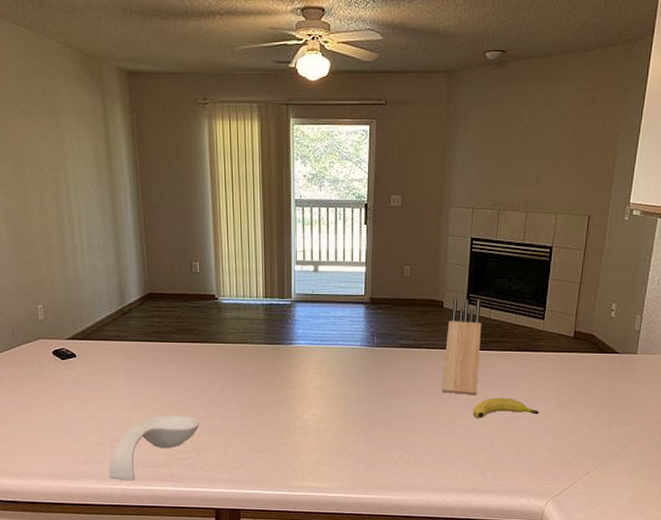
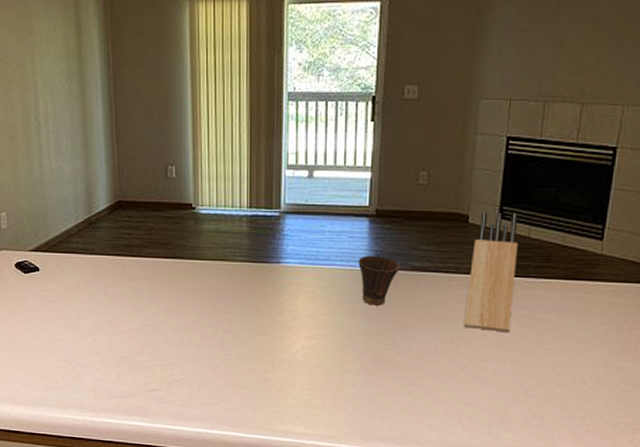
spoon rest: present [109,415,200,481] -> none [71,340,171,412]
cup: none [357,336,392,377] -> present [358,255,401,306]
fruit: present [473,398,539,419] -> none [503,337,593,362]

